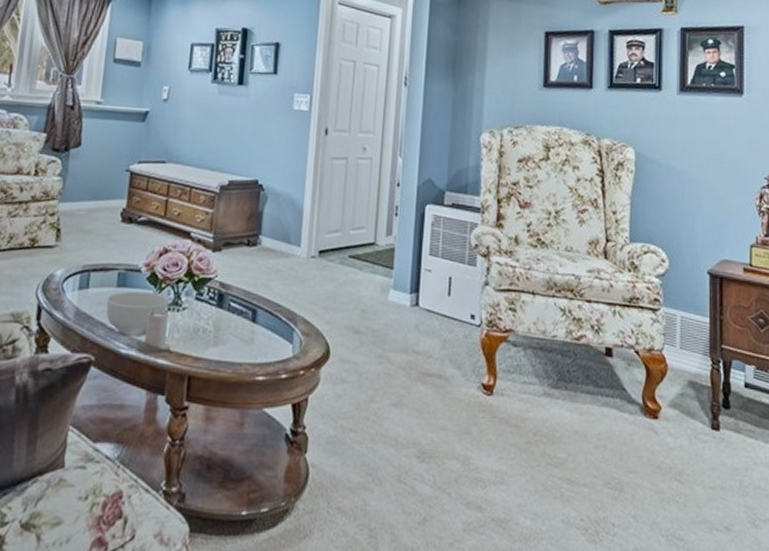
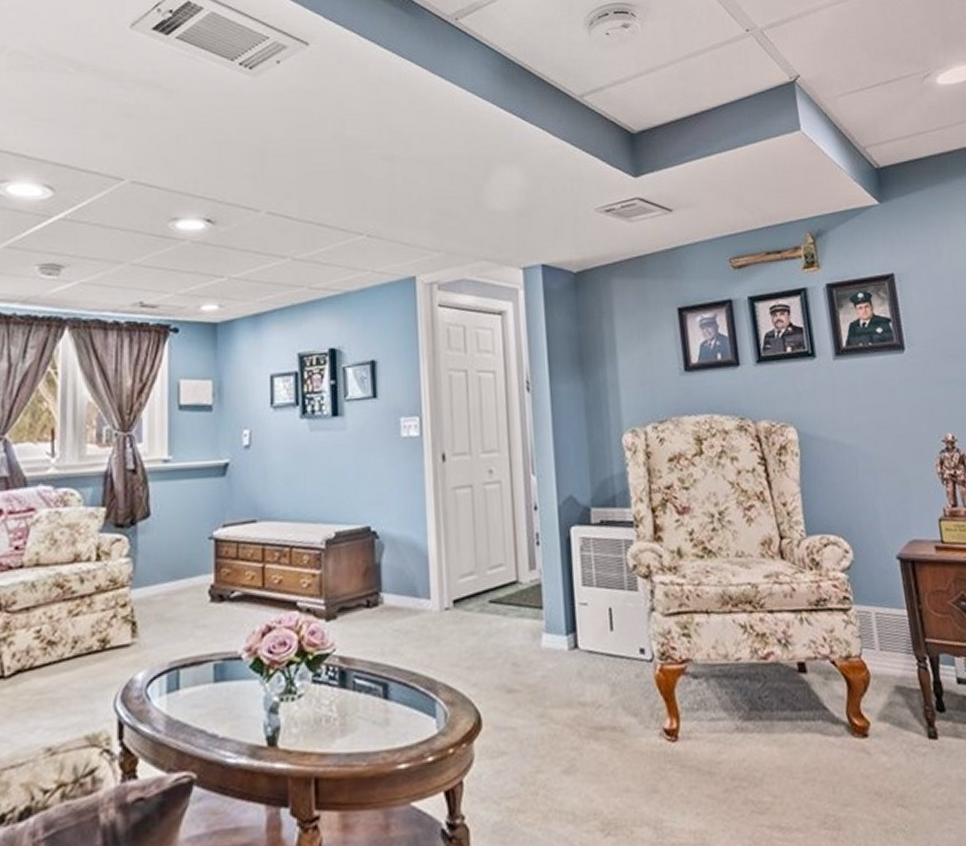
bowl: present [106,291,169,337] -> none [203,682,280,742]
candle: present [139,308,171,355] -> none [250,701,289,759]

